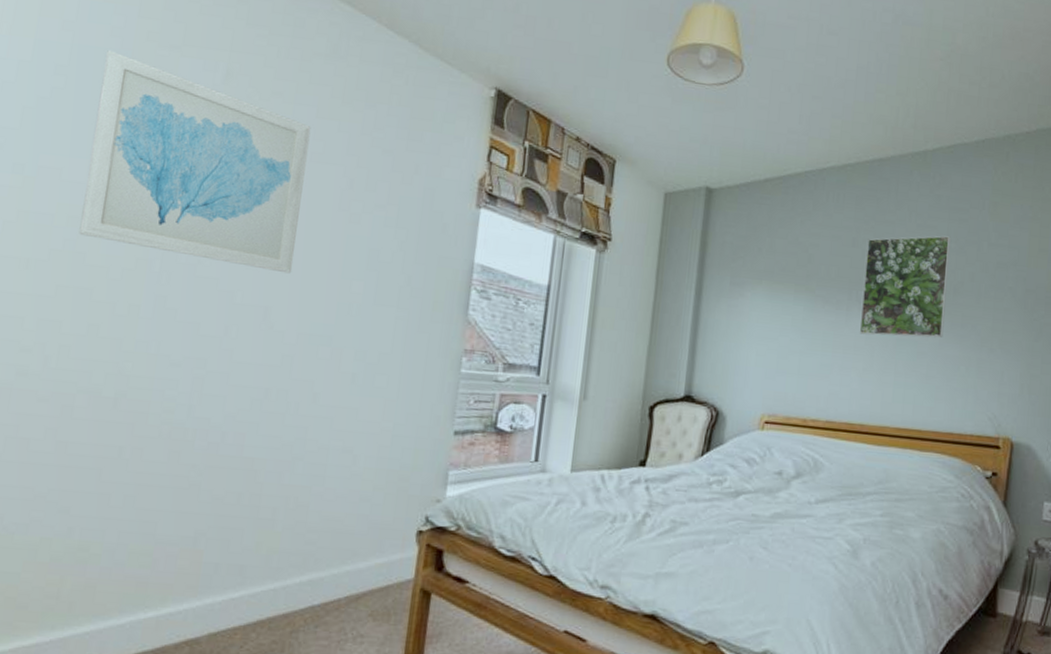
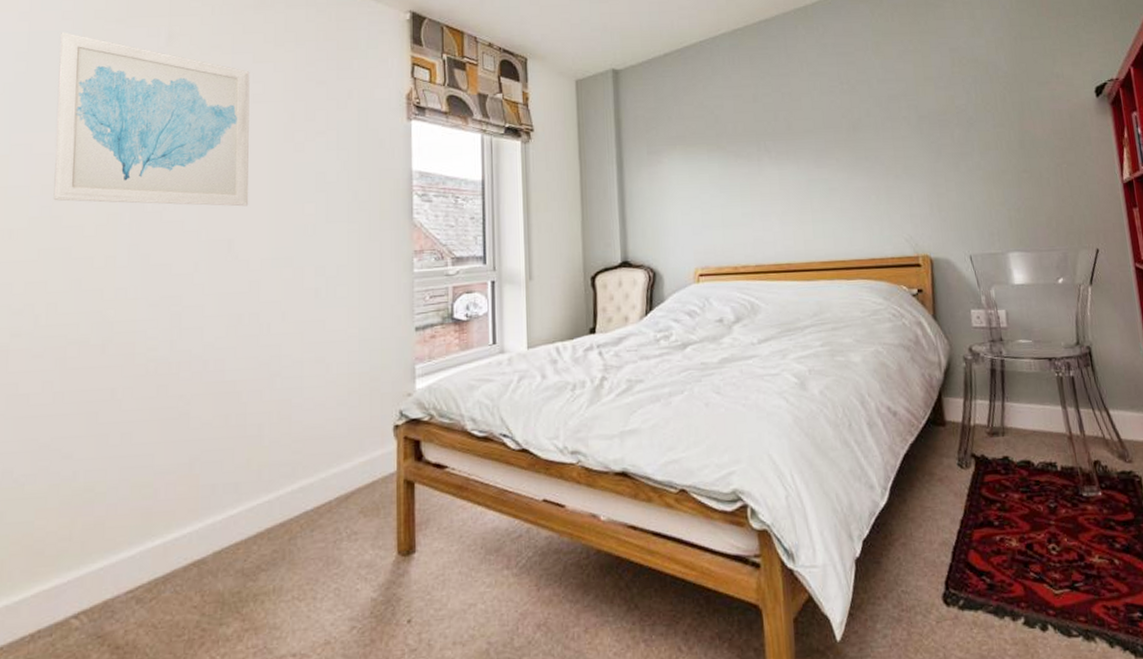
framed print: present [859,235,951,338] -> none [767,79,851,181]

